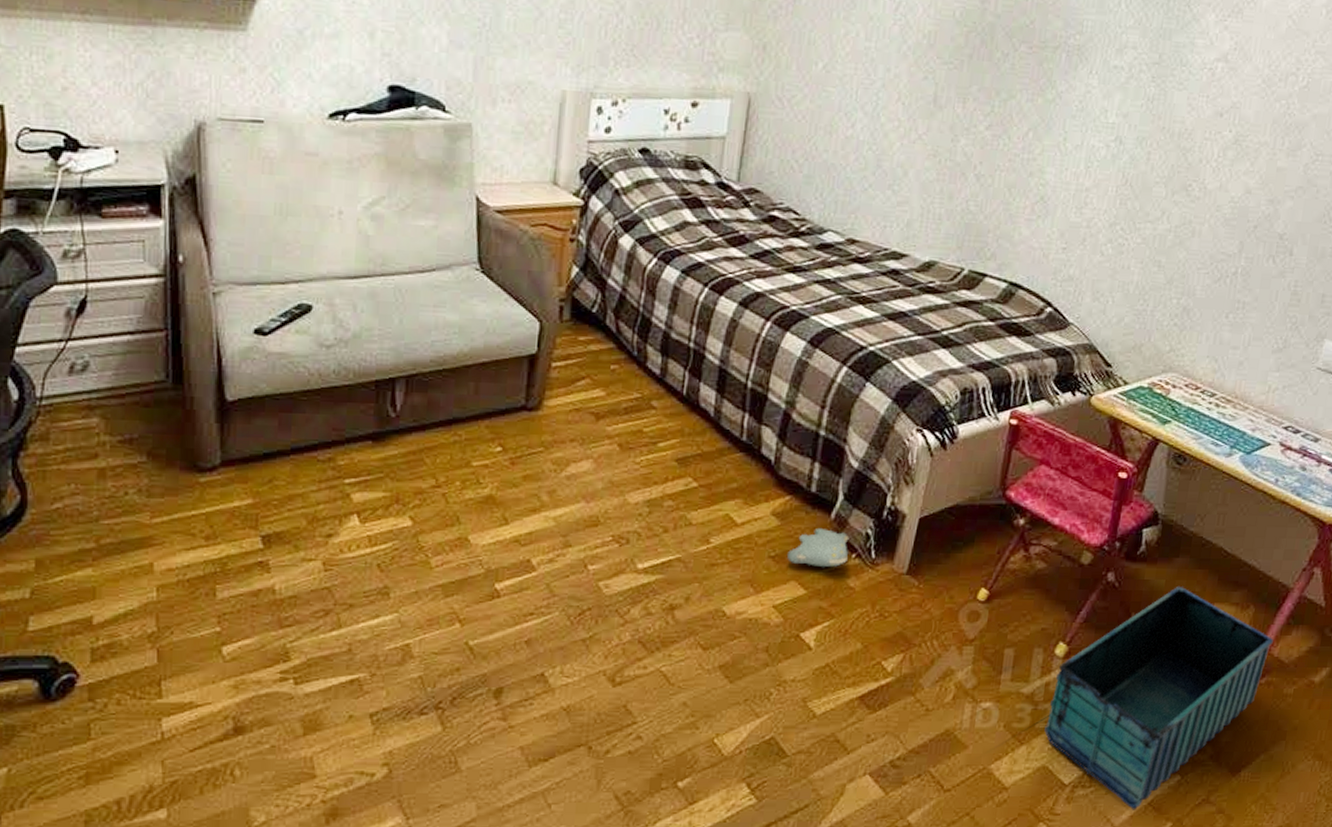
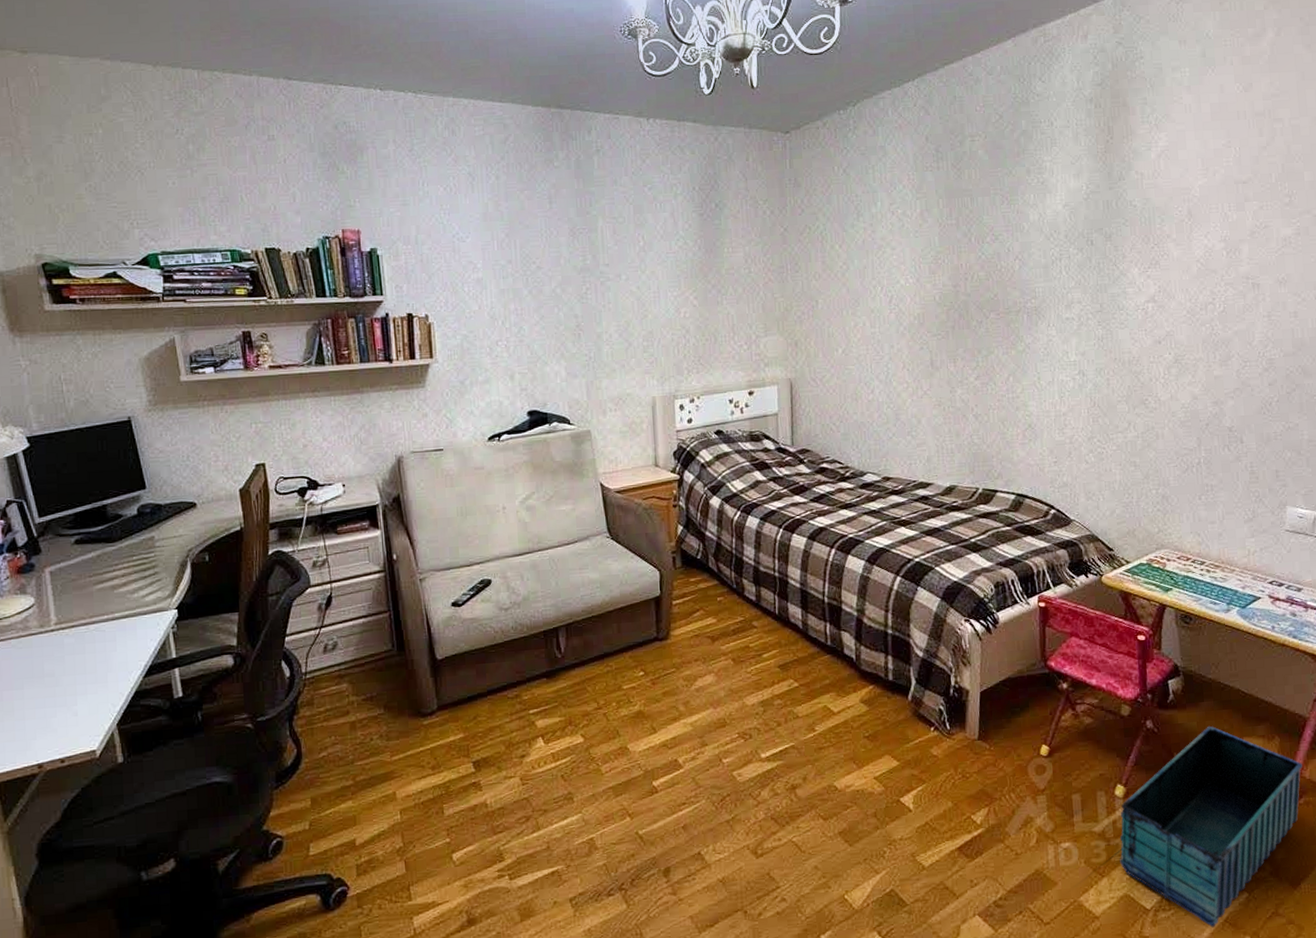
plush toy: present [786,527,850,567] -> none [878,708,928,741]

